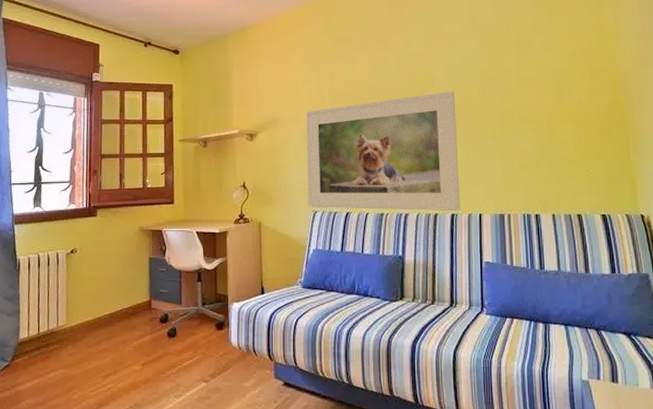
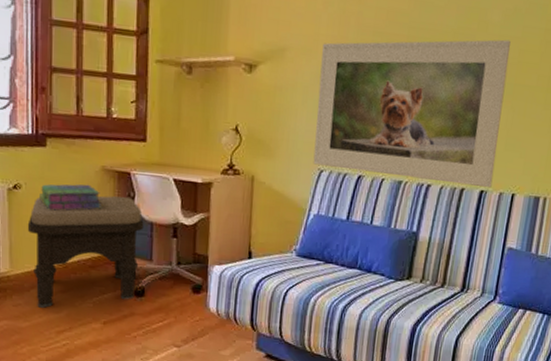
ottoman: none [81,250,174,355] -> present [27,196,144,308]
stack of books: none [91,243,141,268] -> present [39,184,103,211]

